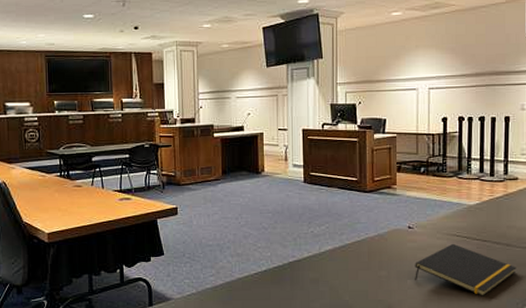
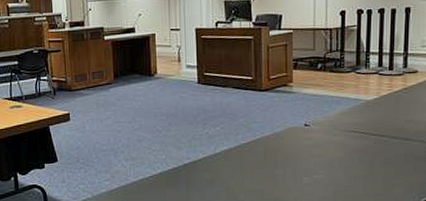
notepad: present [415,243,516,296] -> none [311,139,414,191]

